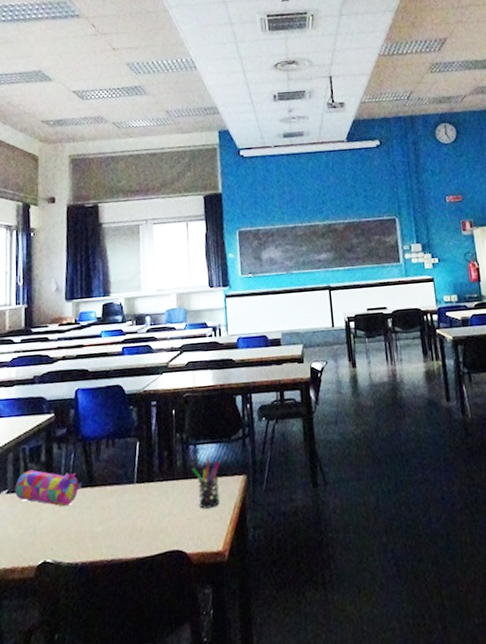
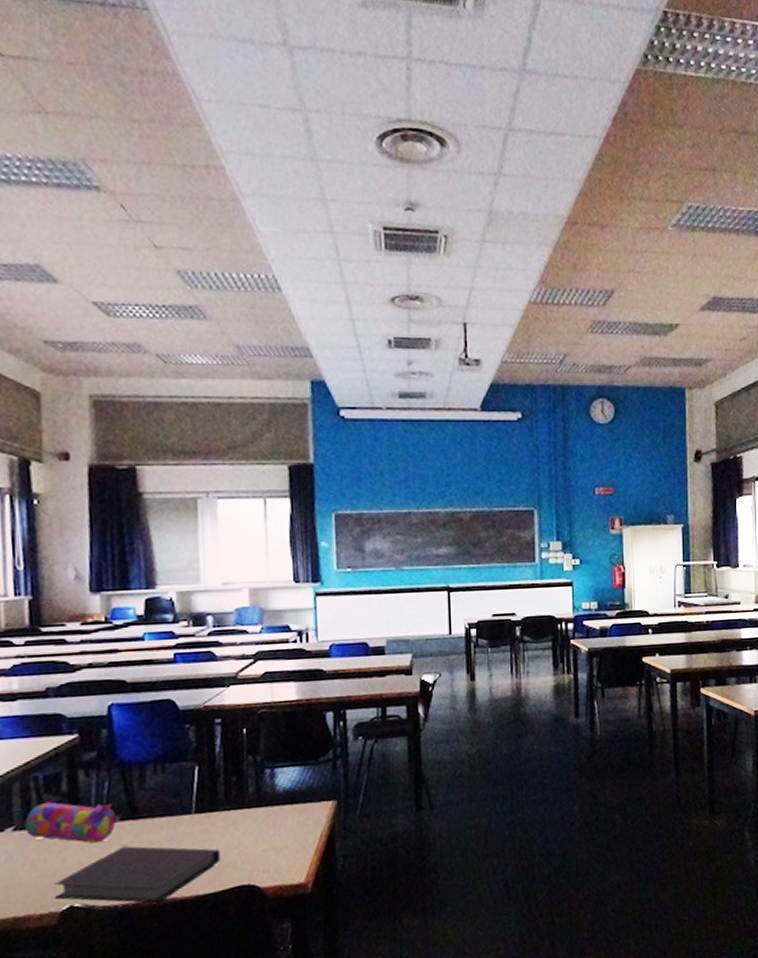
notebook: none [33,510,155,563] -> present [54,846,220,904]
pen holder: present [192,457,220,509] -> none [268,781,303,839]

